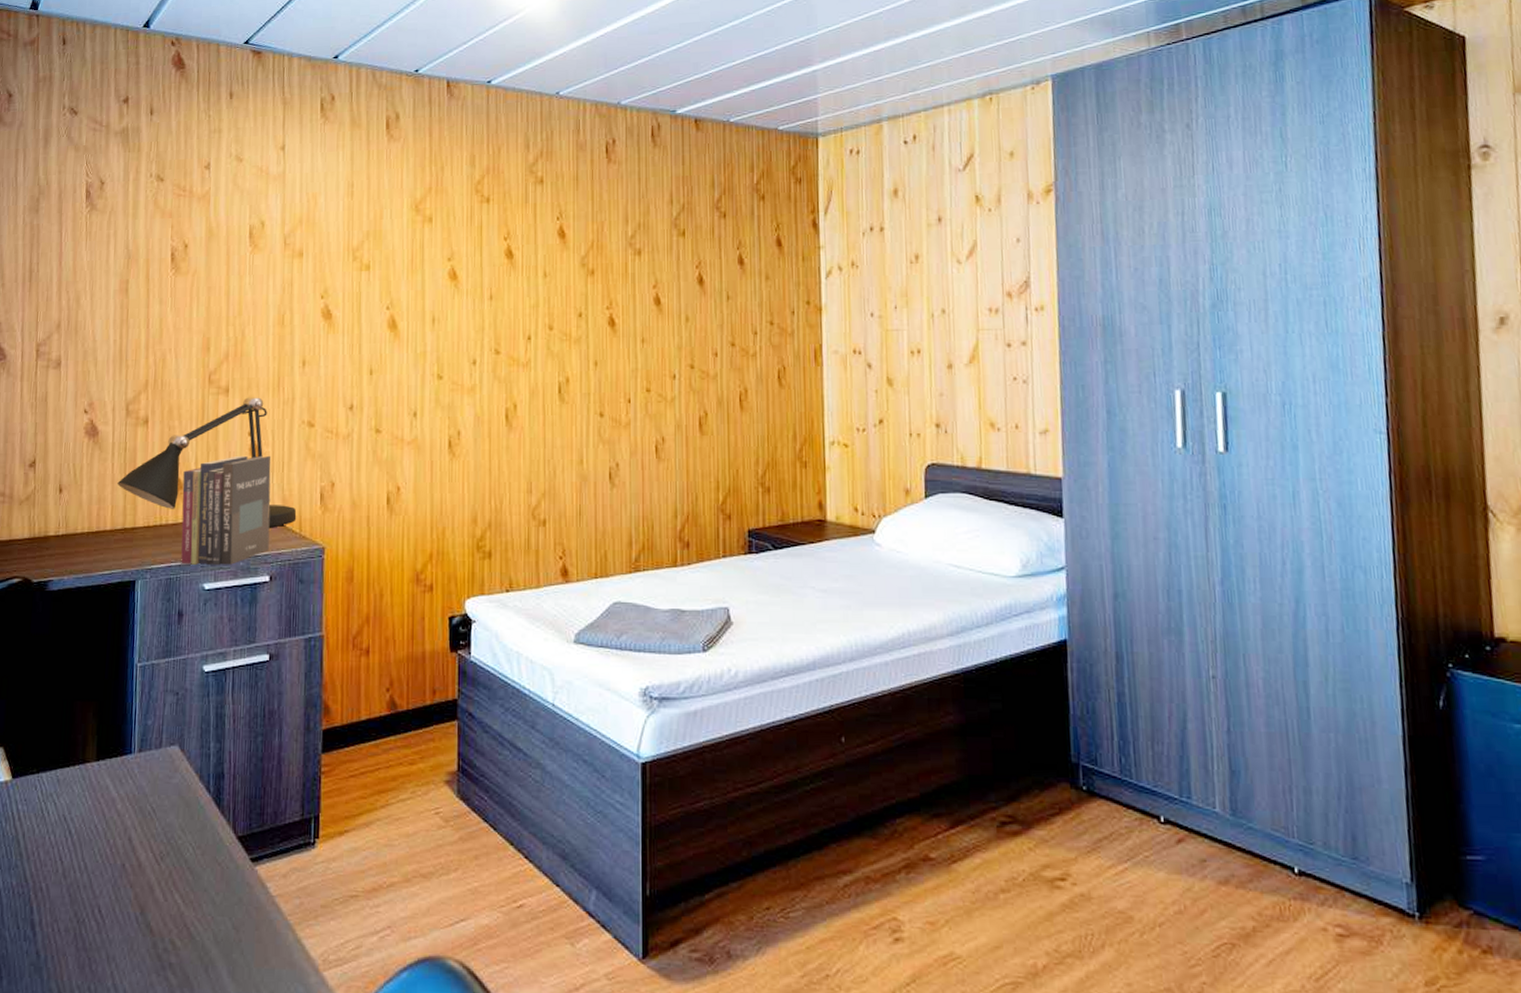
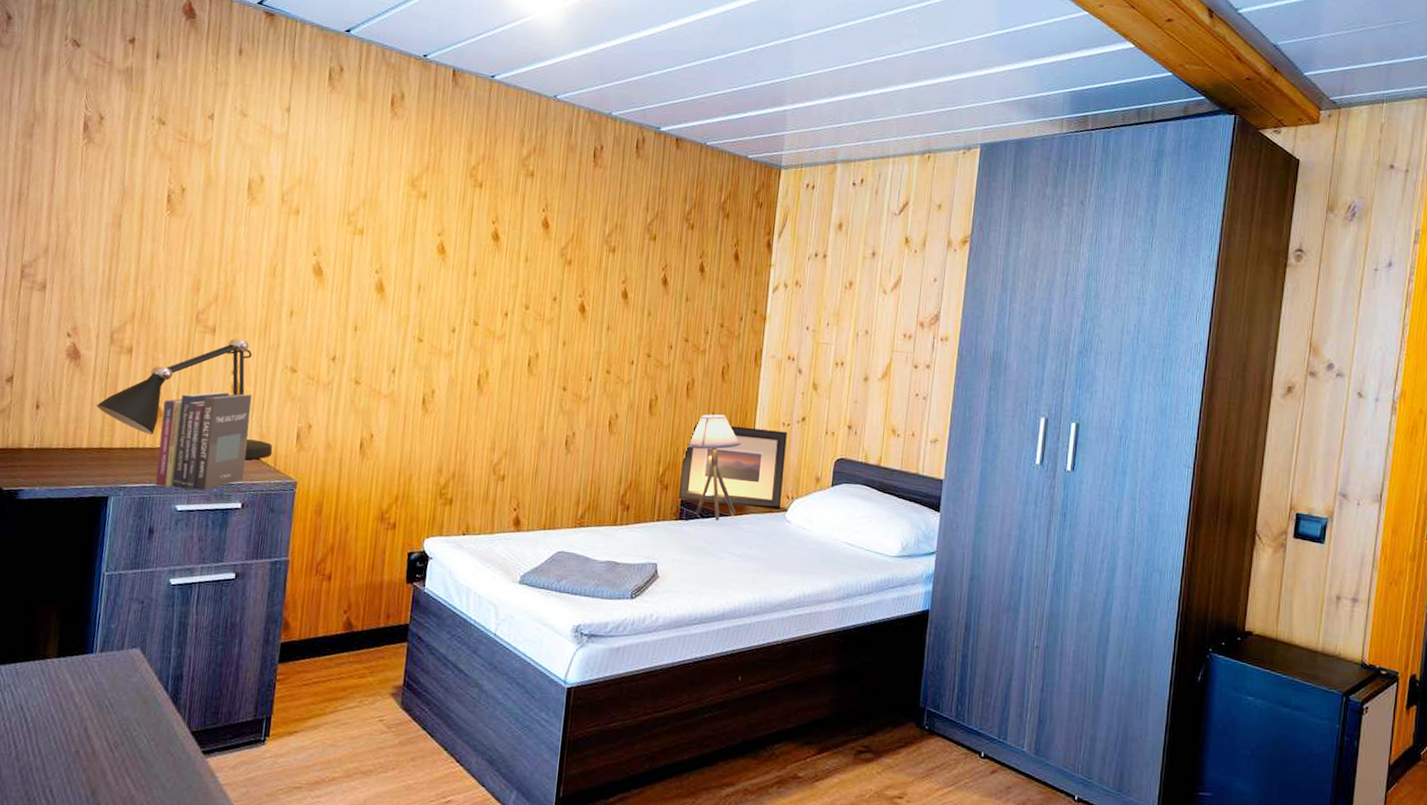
picture frame: none [743,437,867,532] -> present [678,421,787,510]
table lamp: none [748,424,814,551] -> present [687,412,741,521]

